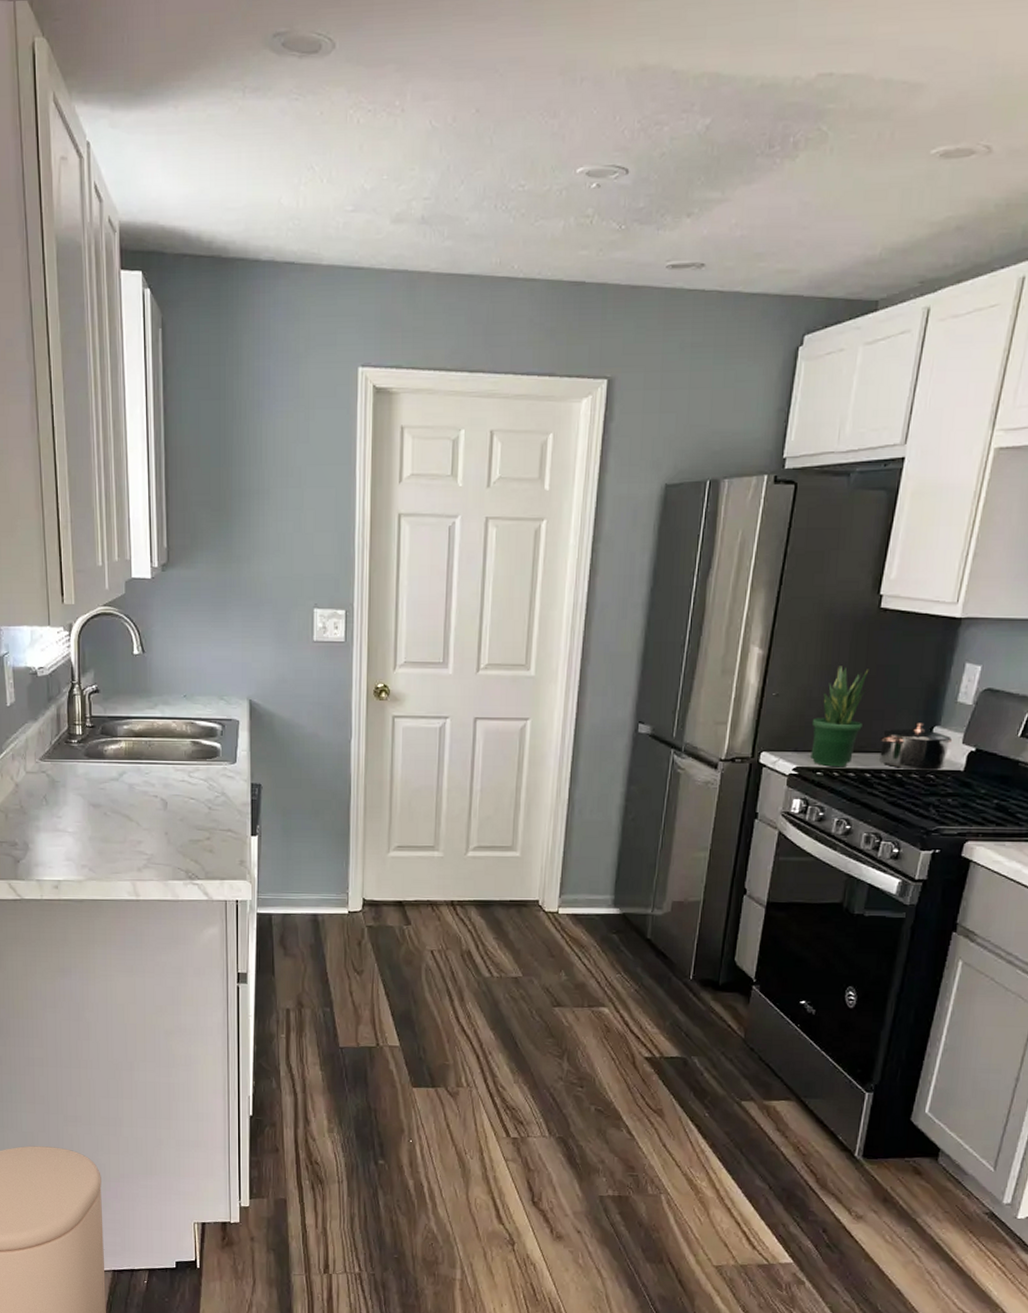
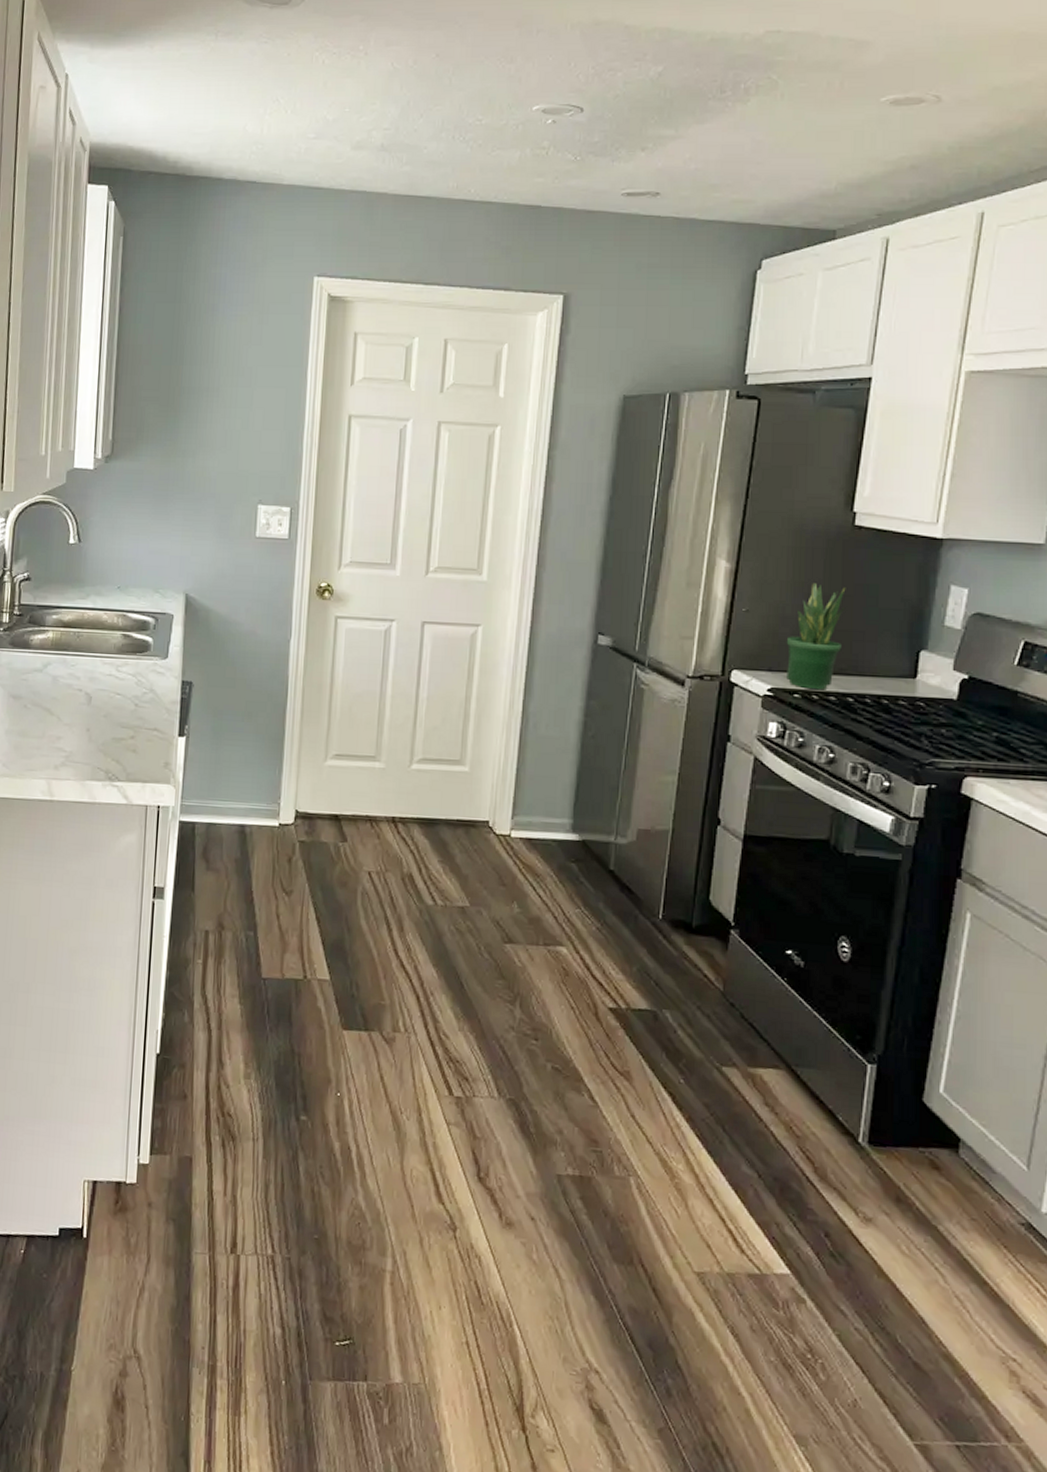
cooking pot: present [880,722,953,771] -> none [862,645,942,699]

